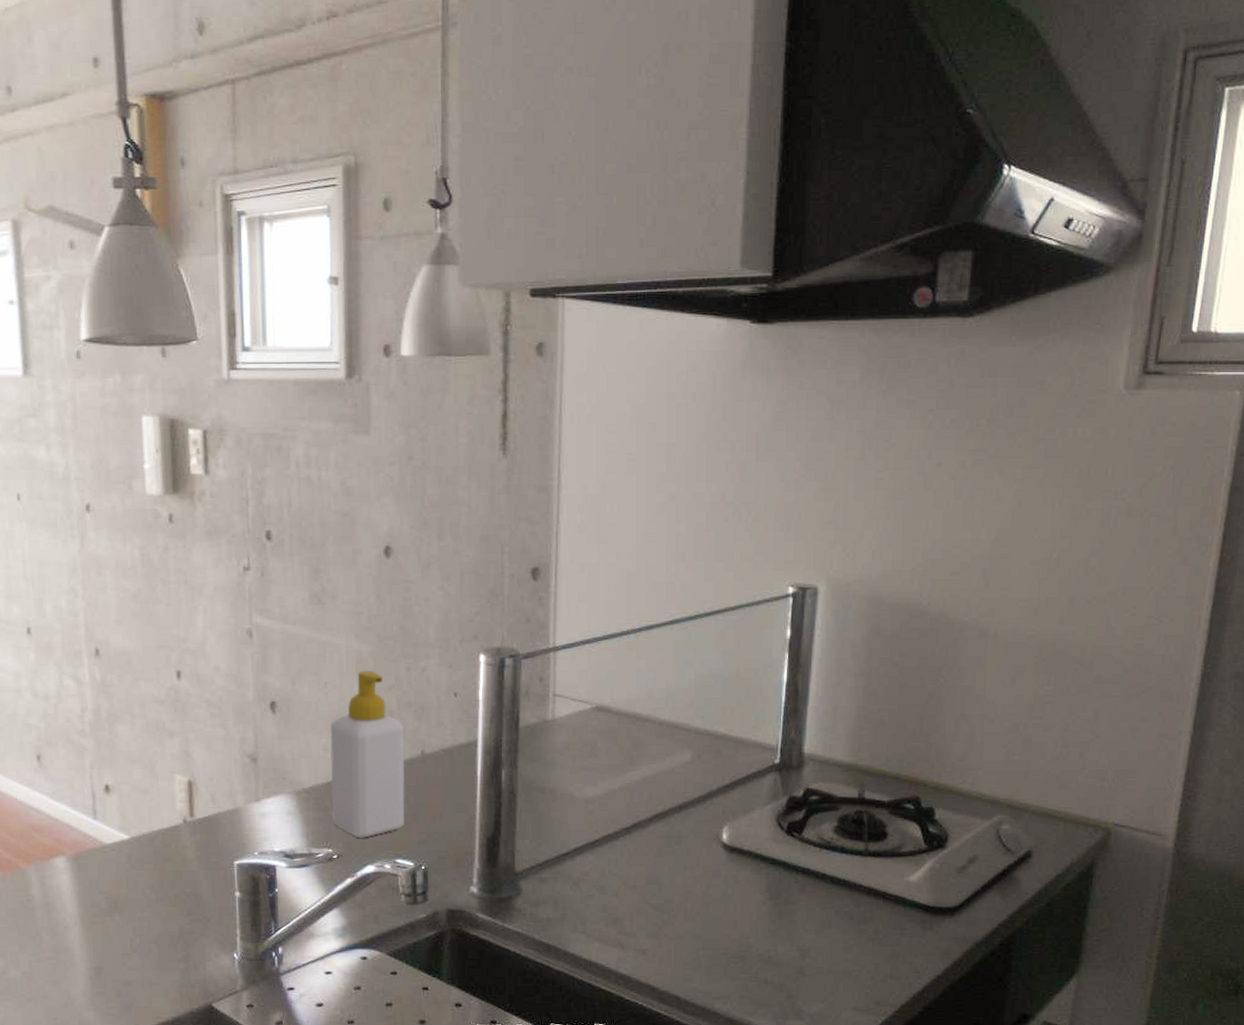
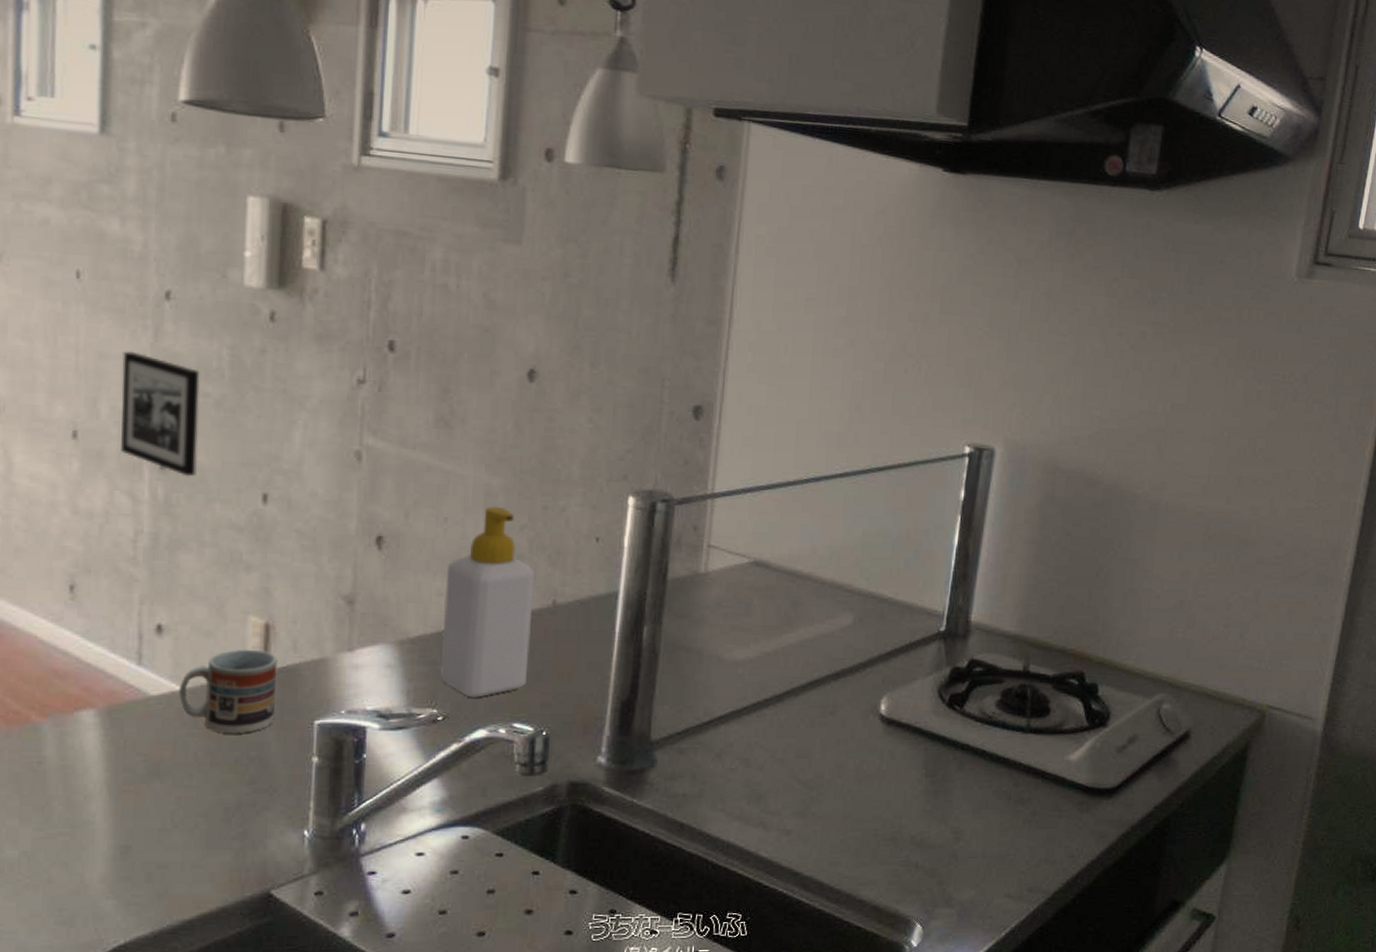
picture frame: none [58,558,123,660] -> present [121,351,200,477]
cup: none [126,803,203,874] -> present [178,649,278,734]

